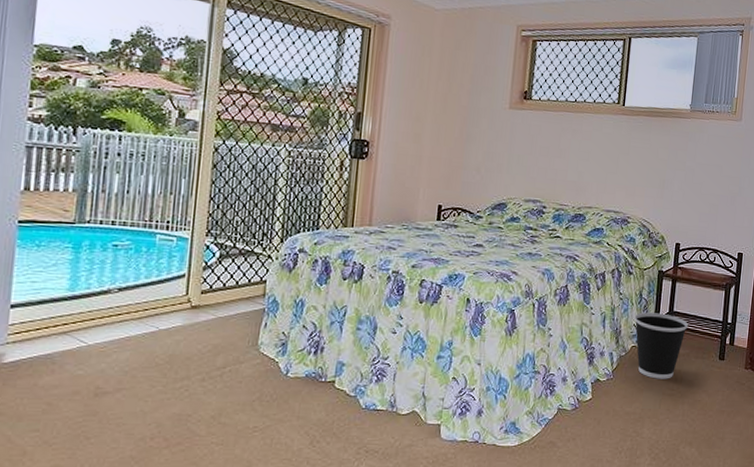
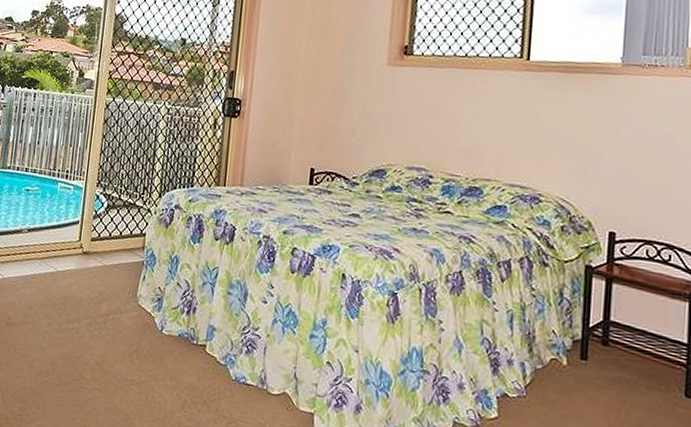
wastebasket: present [634,312,688,379] -> none [553,316,633,411]

